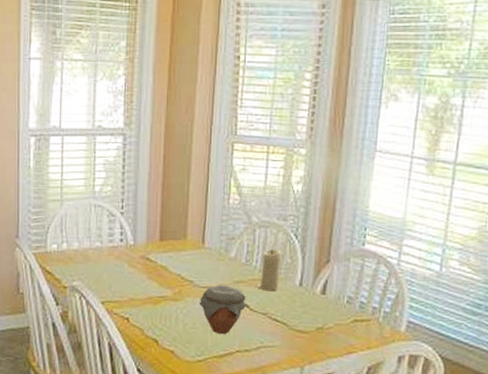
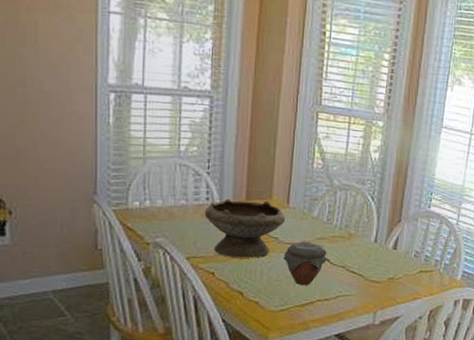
bowl: none [118,240,201,303] -> present [204,199,286,258]
candle: present [256,249,282,292] -> none [336,209,360,247]

